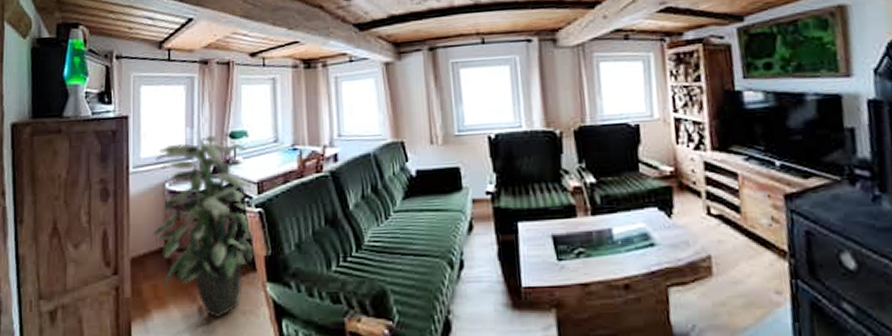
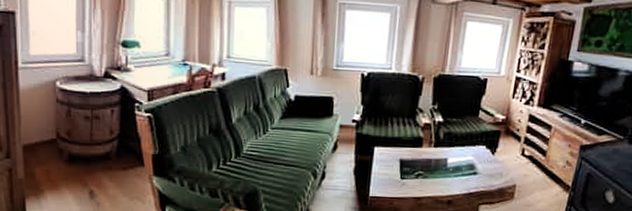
indoor plant: present [153,136,257,319] -> none [44,42,145,202]

